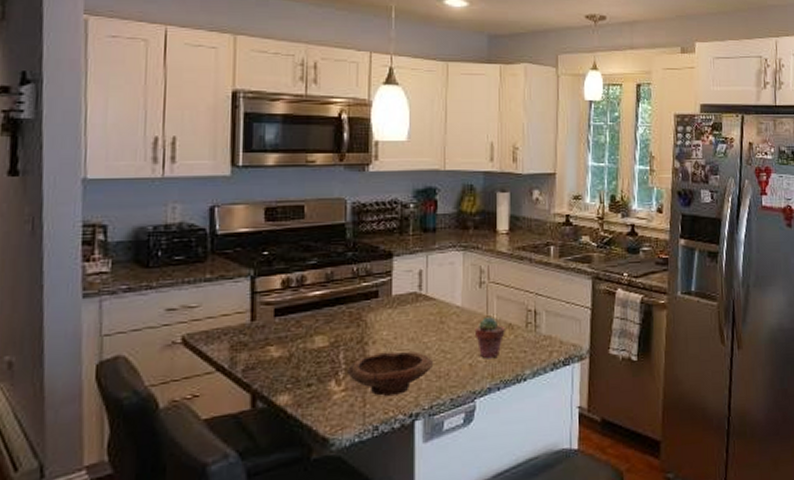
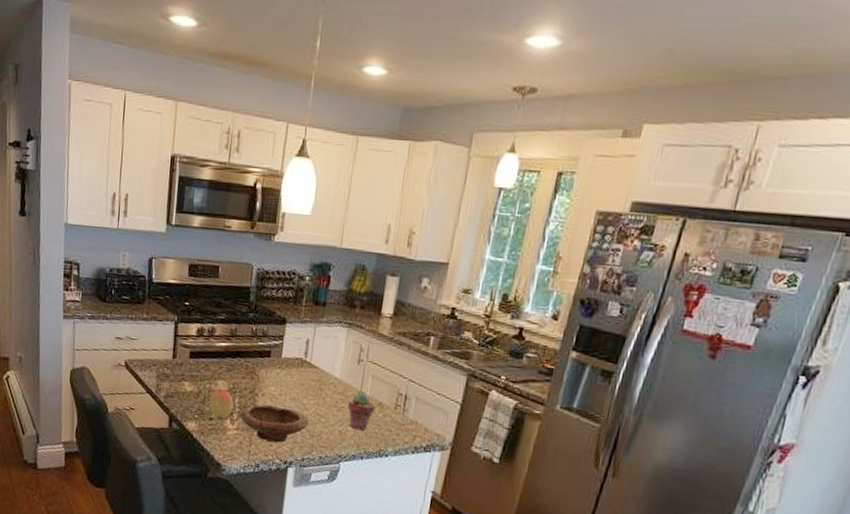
fruit: none [306,345,337,381] -> present [209,388,234,418]

